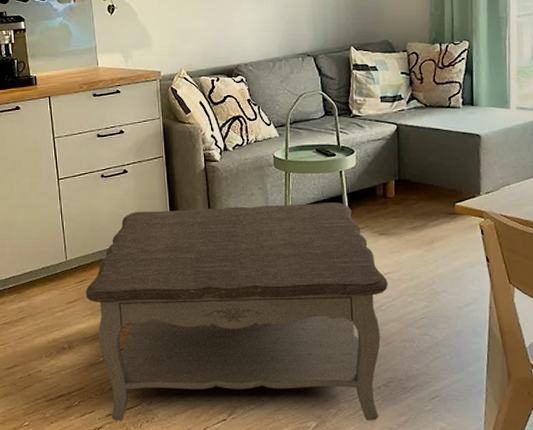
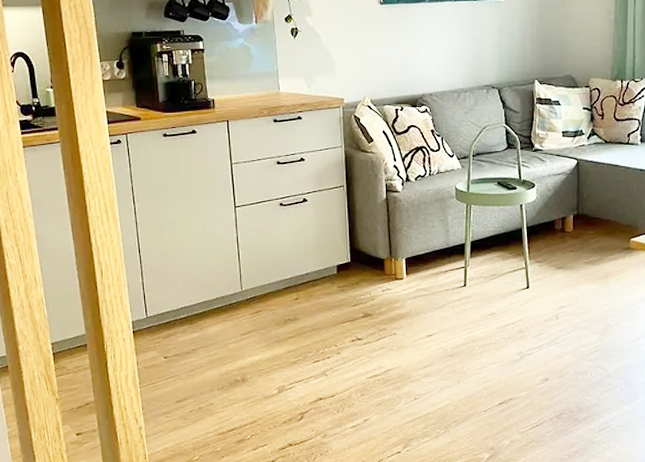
coffee table: present [85,202,388,421] -> none [260,236,563,455]

